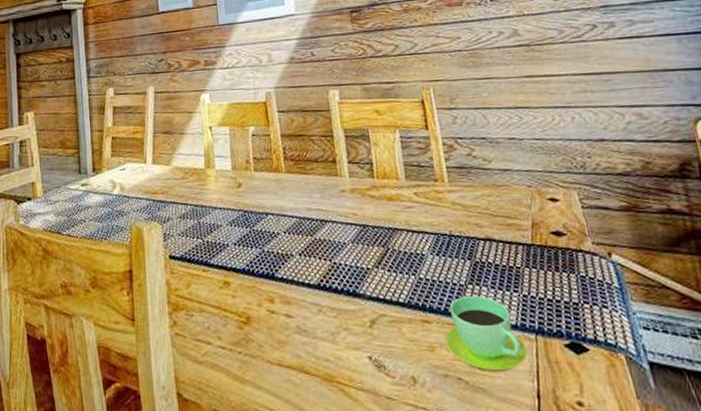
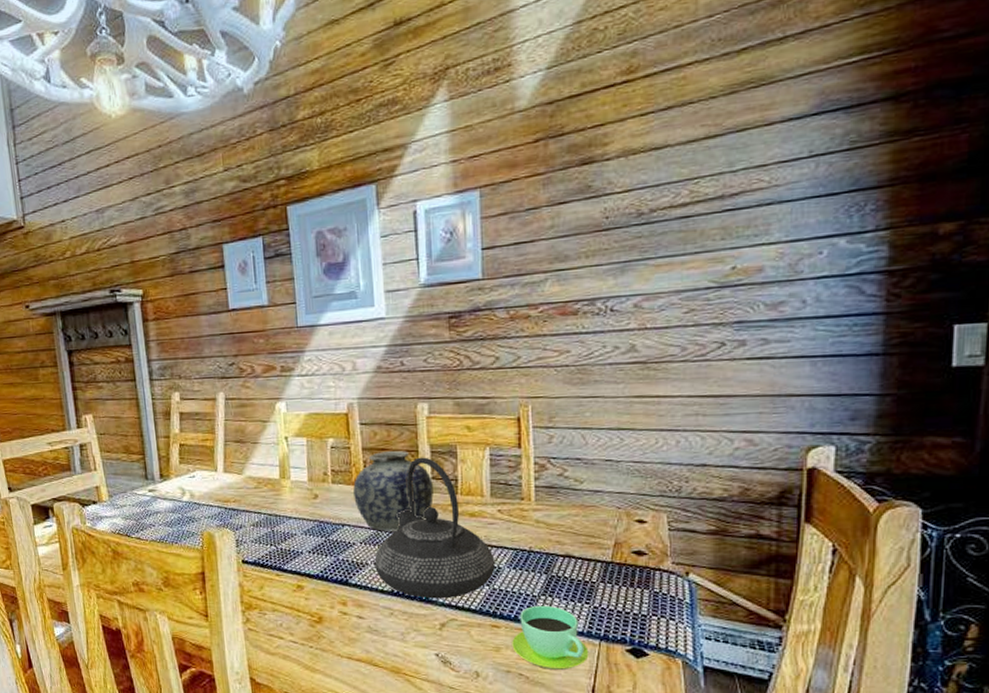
vase: none [274,136,352,219] -> present [353,451,434,531]
teapot: none [299,141,419,292] -> present [374,457,495,599]

